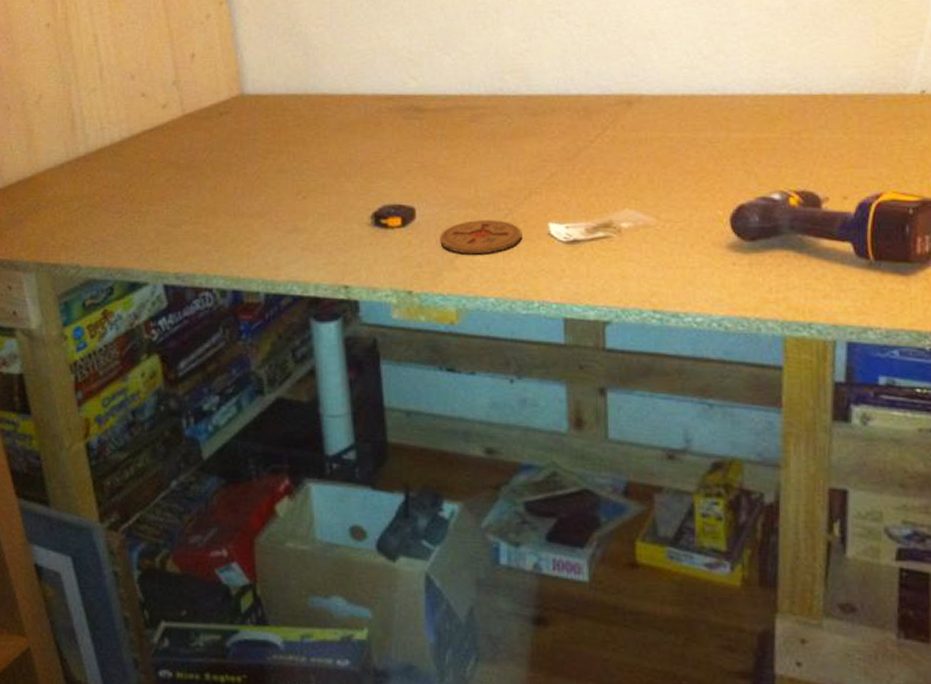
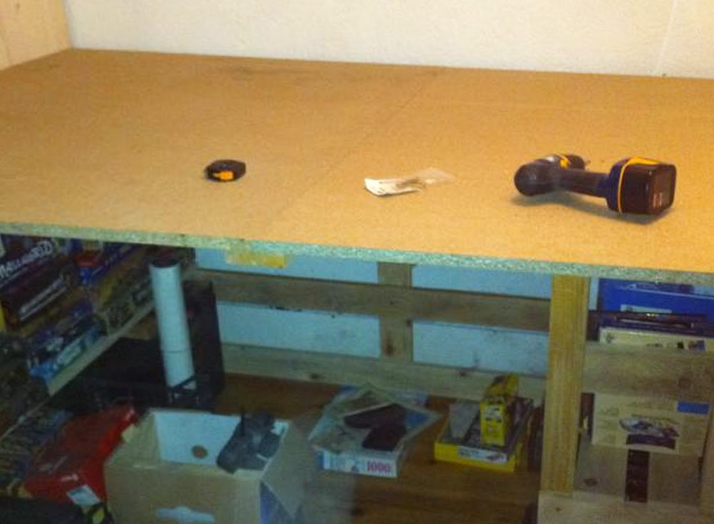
coaster: present [440,220,522,255] -> none [269,175,342,206]

